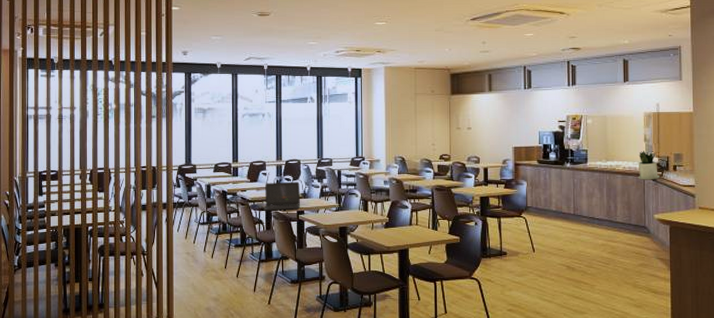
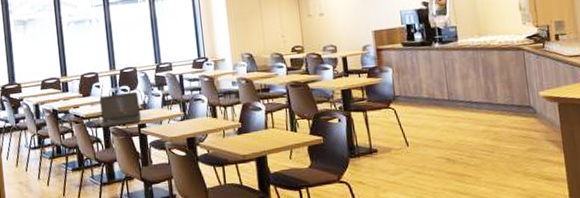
planter: present [638,150,661,180] -> none [515,20,542,55]

